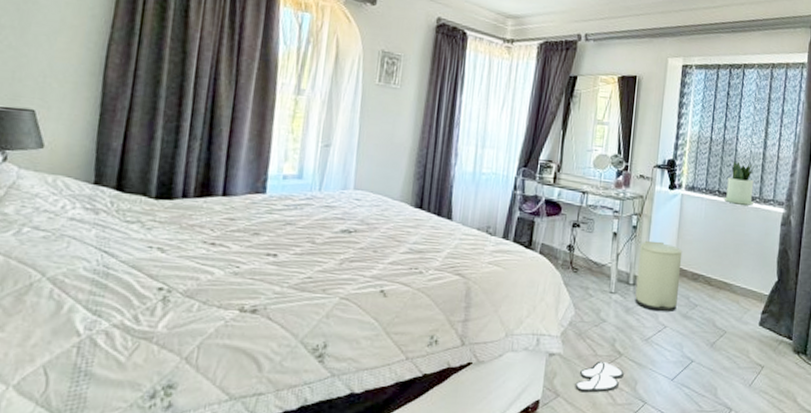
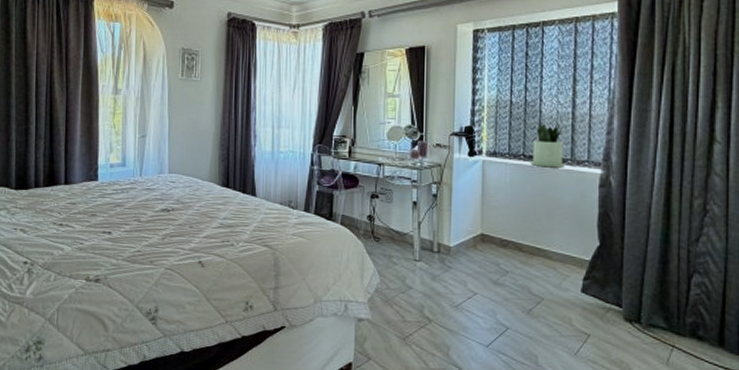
slippers: present [575,360,624,393] -> none [386,326,435,357]
pedal bin: present [635,240,683,312] -> none [441,208,488,279]

